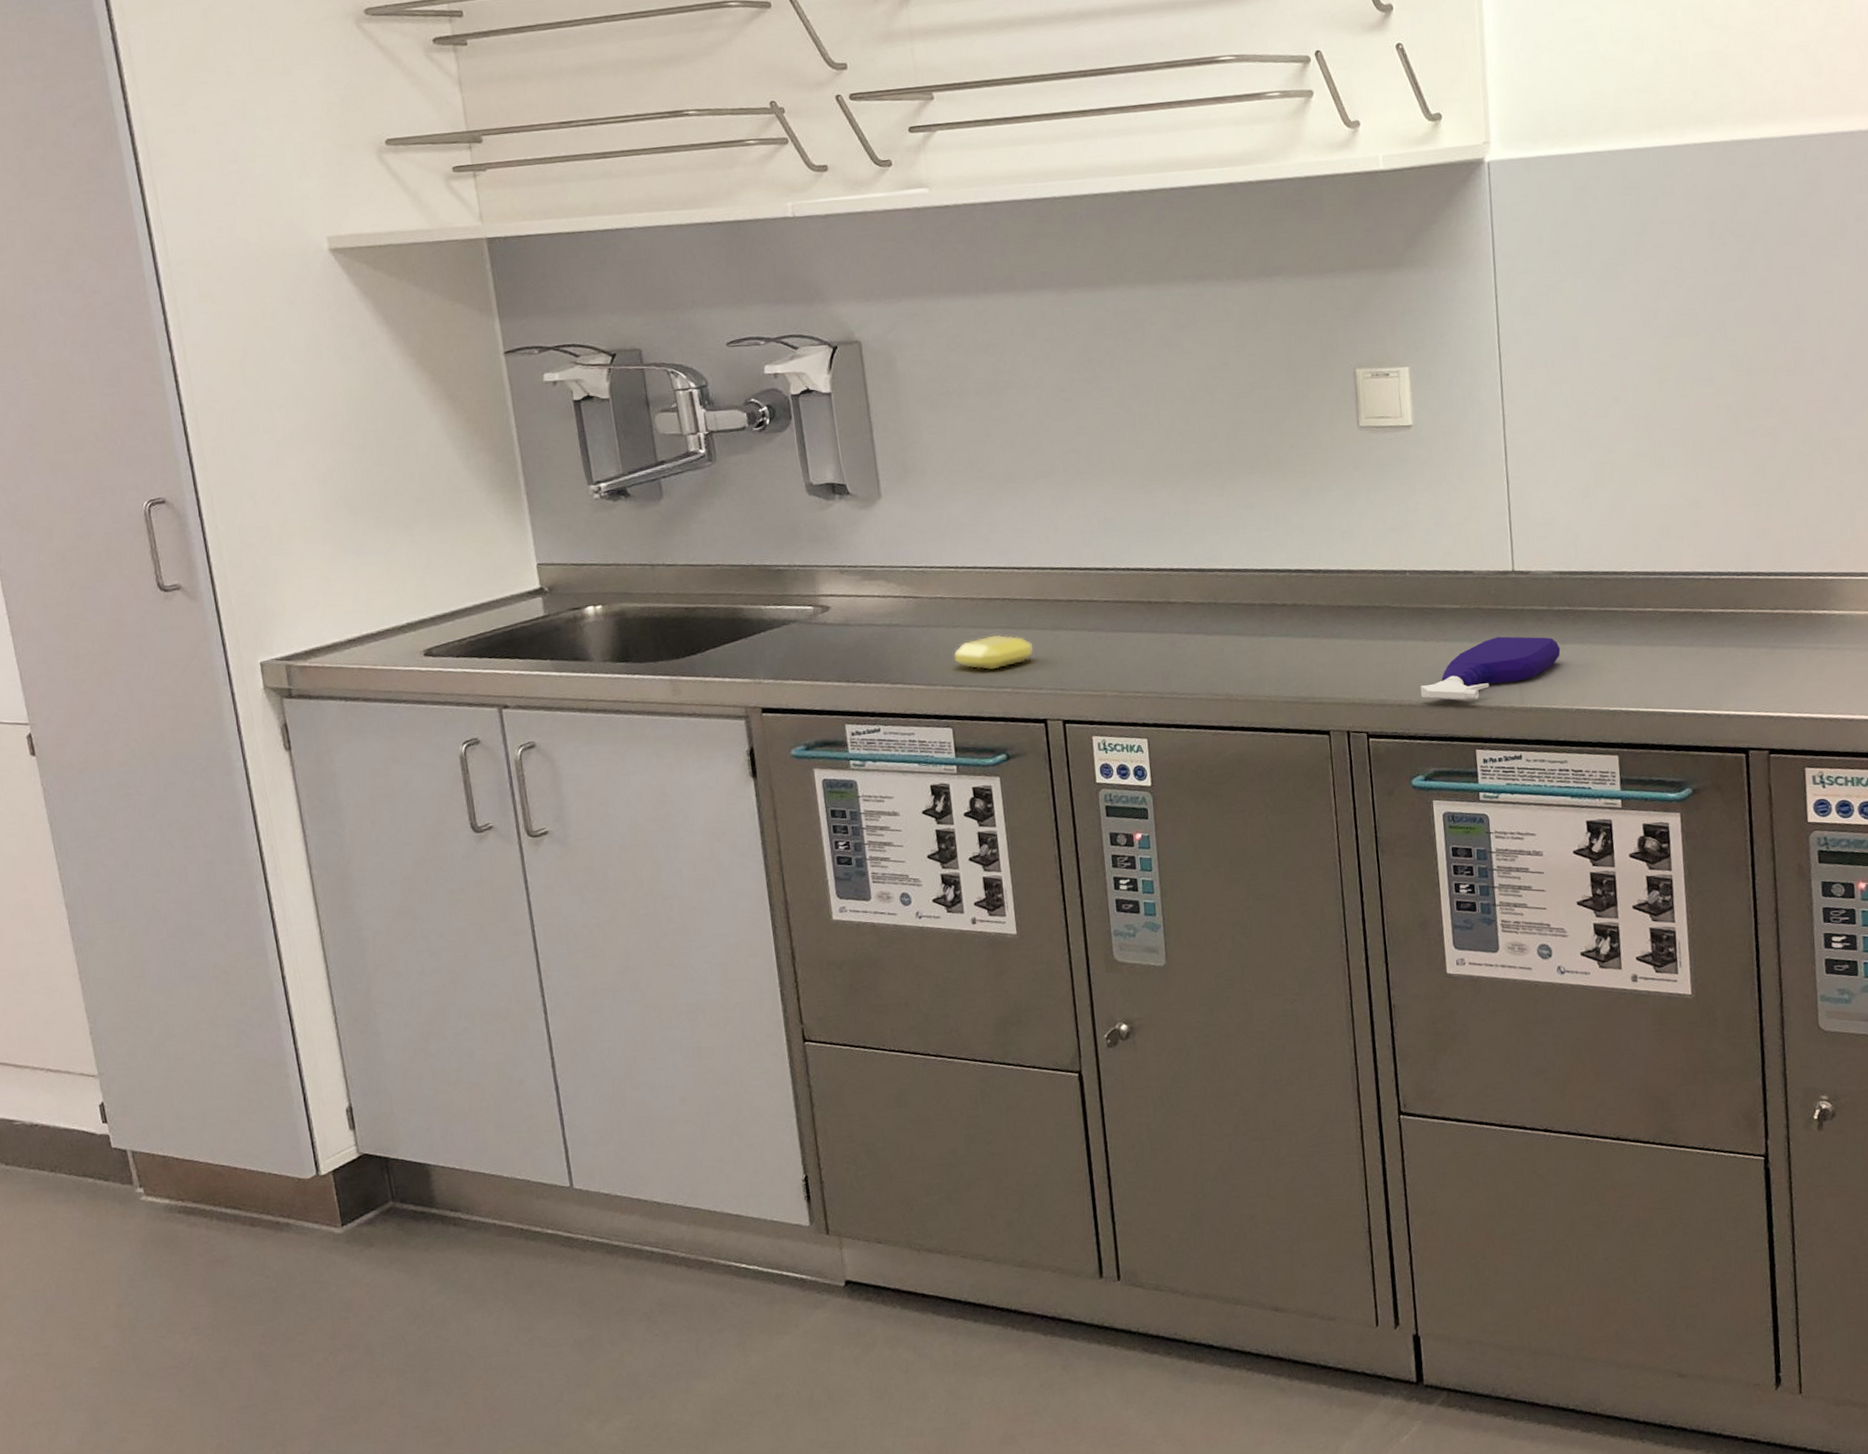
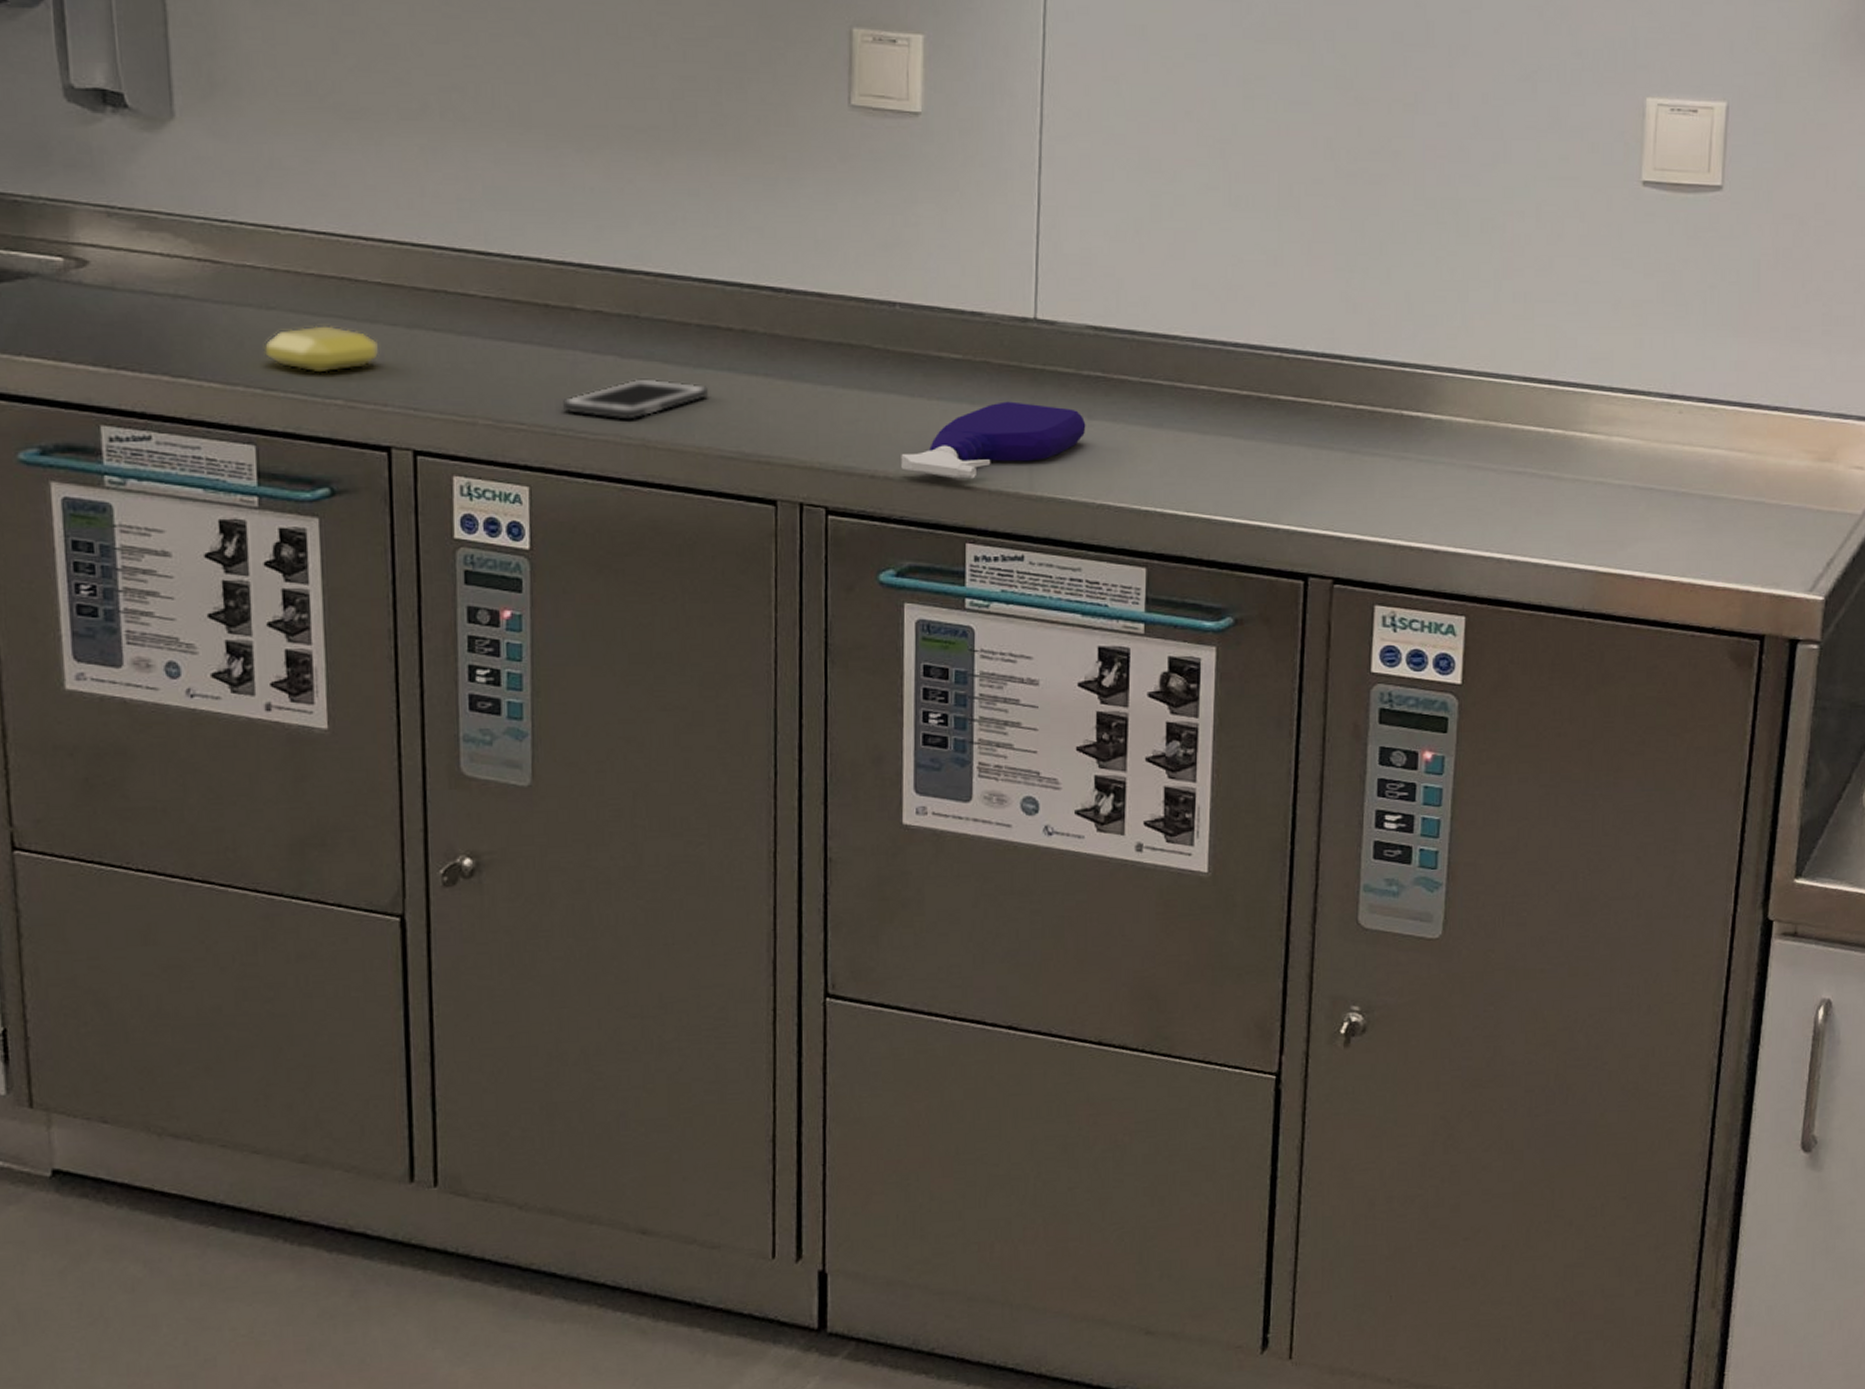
cell phone: none [1167,648,1272,682] -> present [563,378,708,420]

